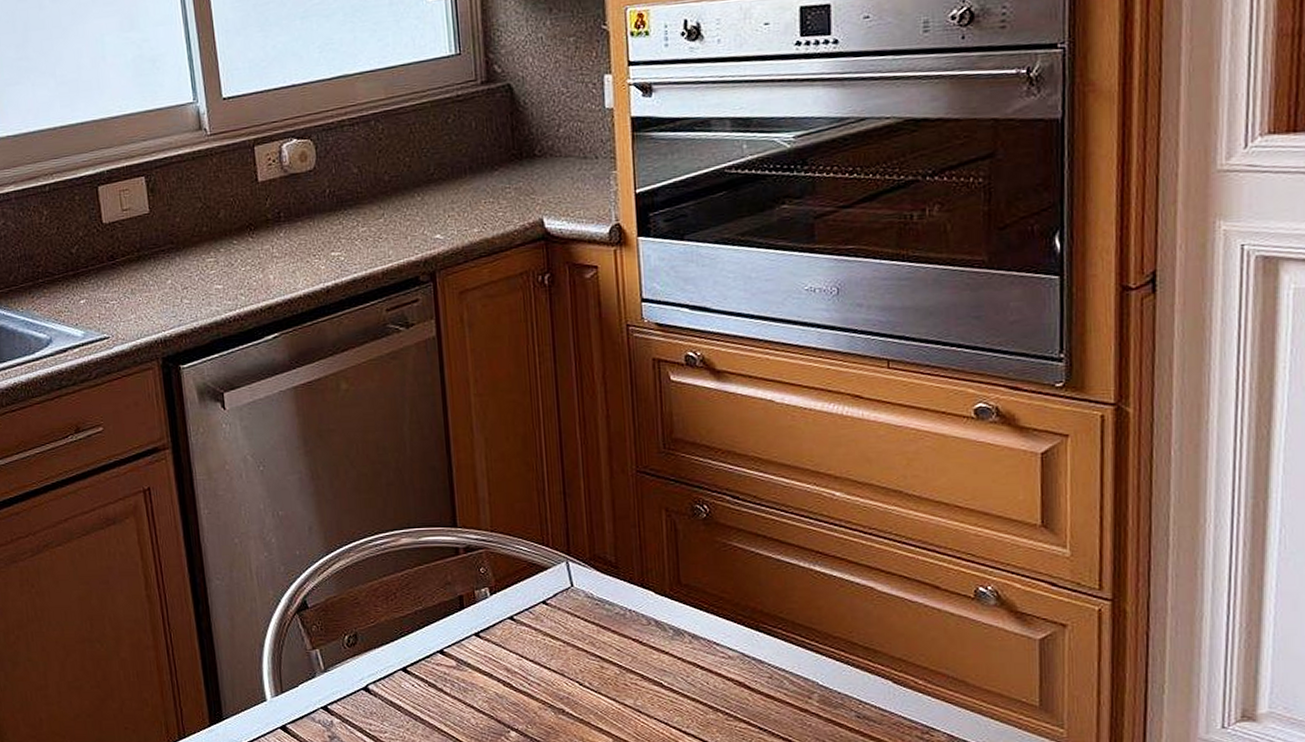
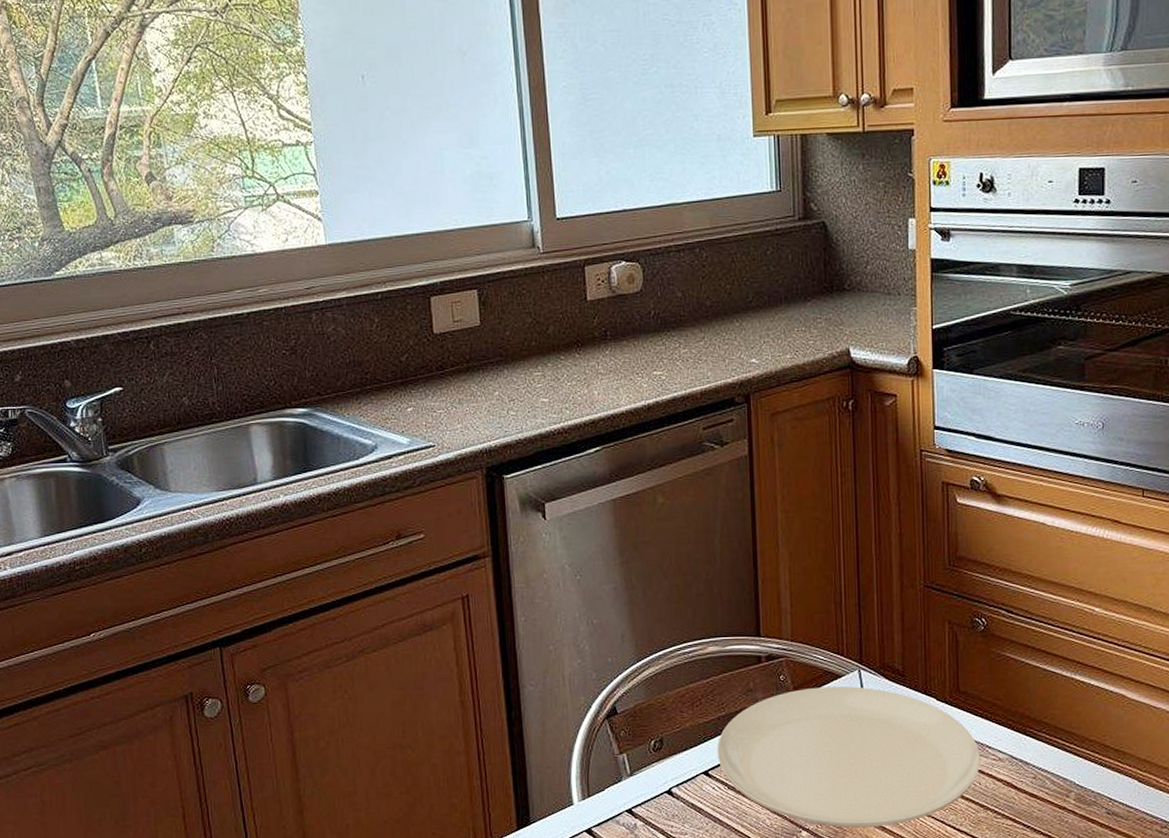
plate: none [414,579,707,729] -> present [716,686,980,828]

